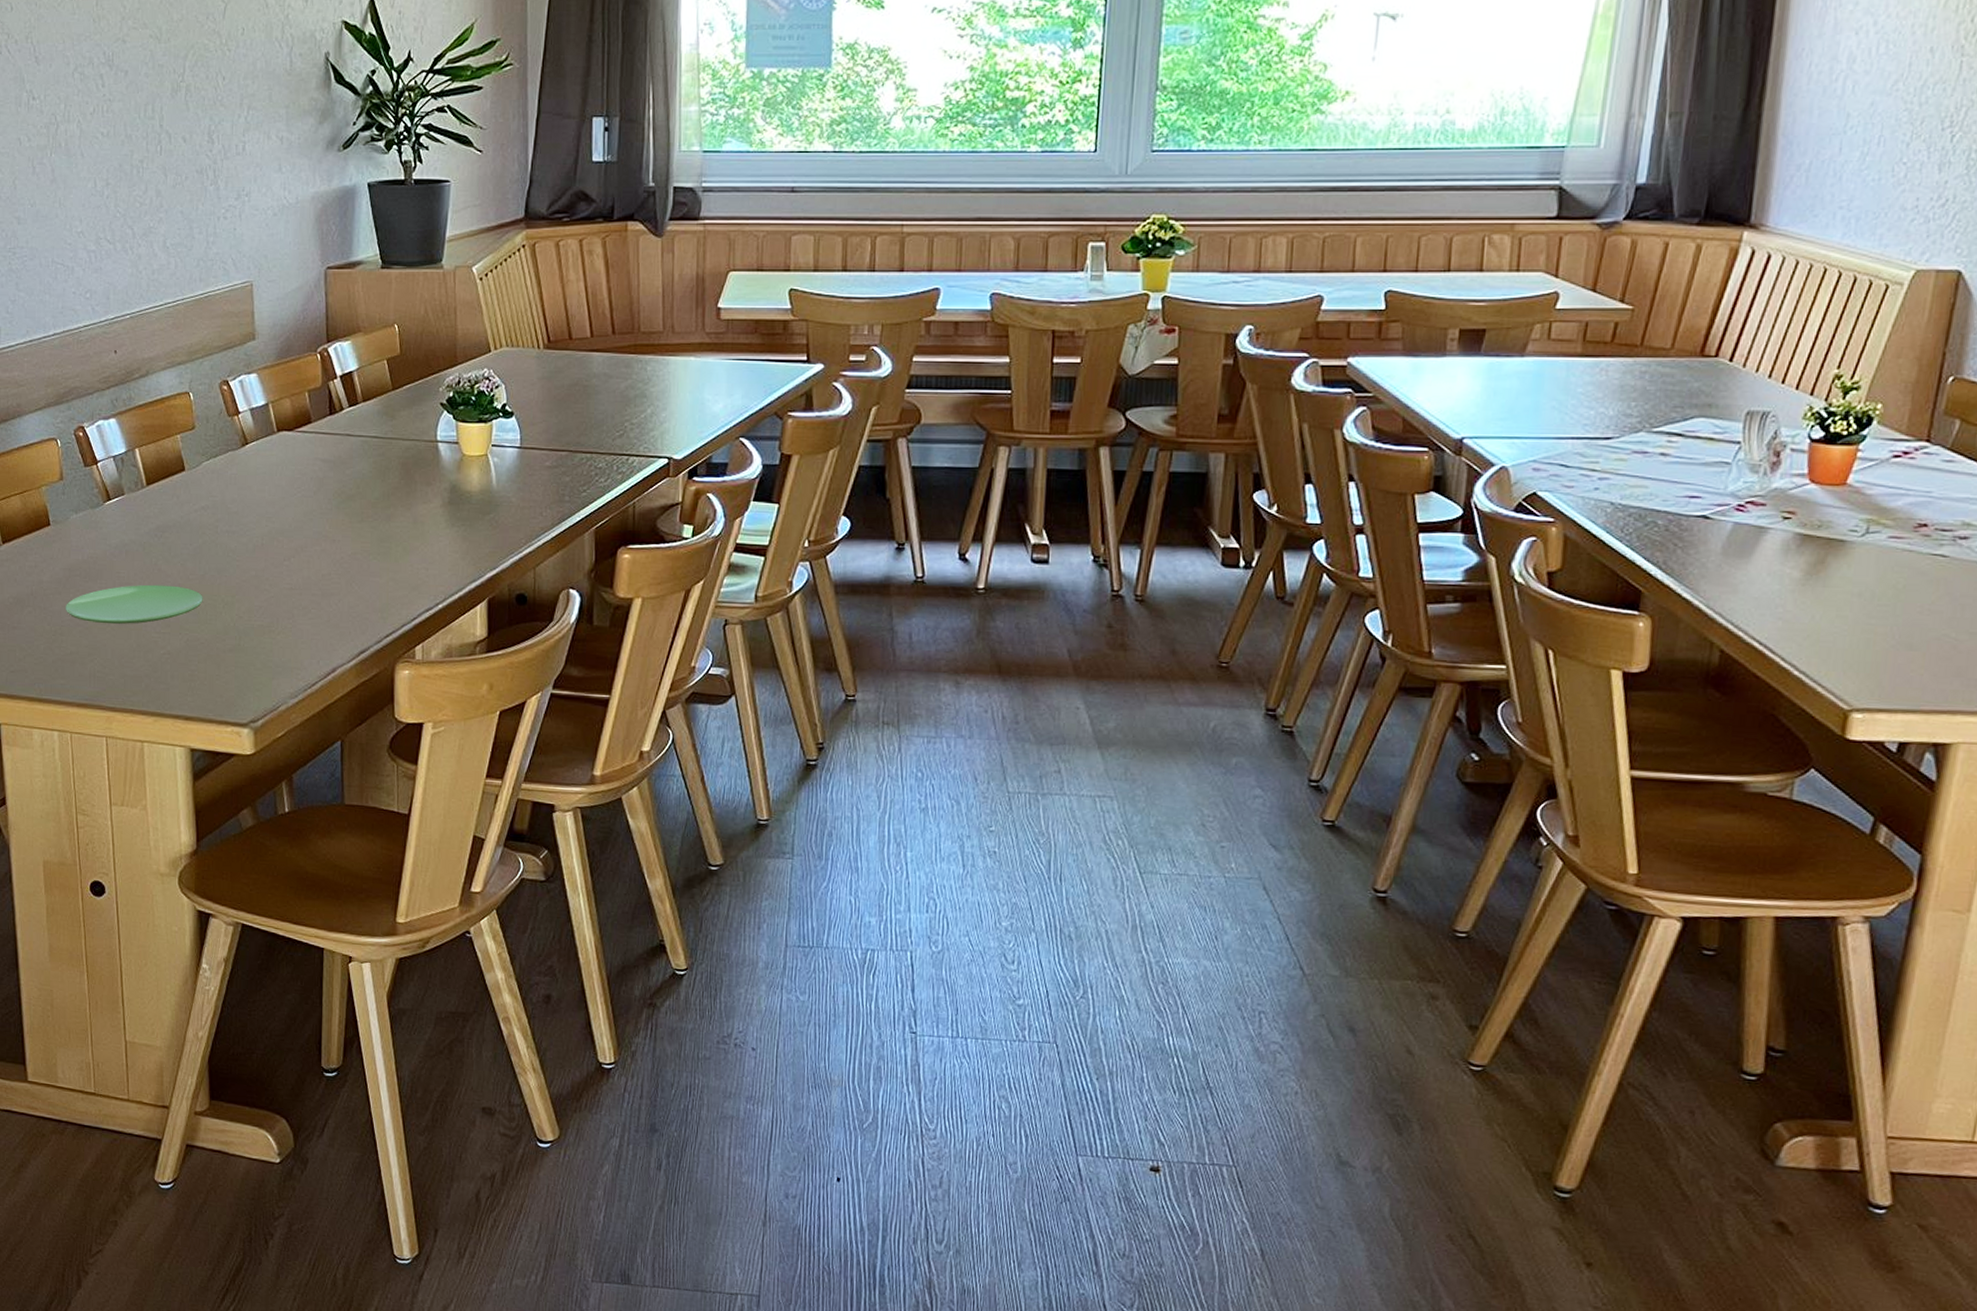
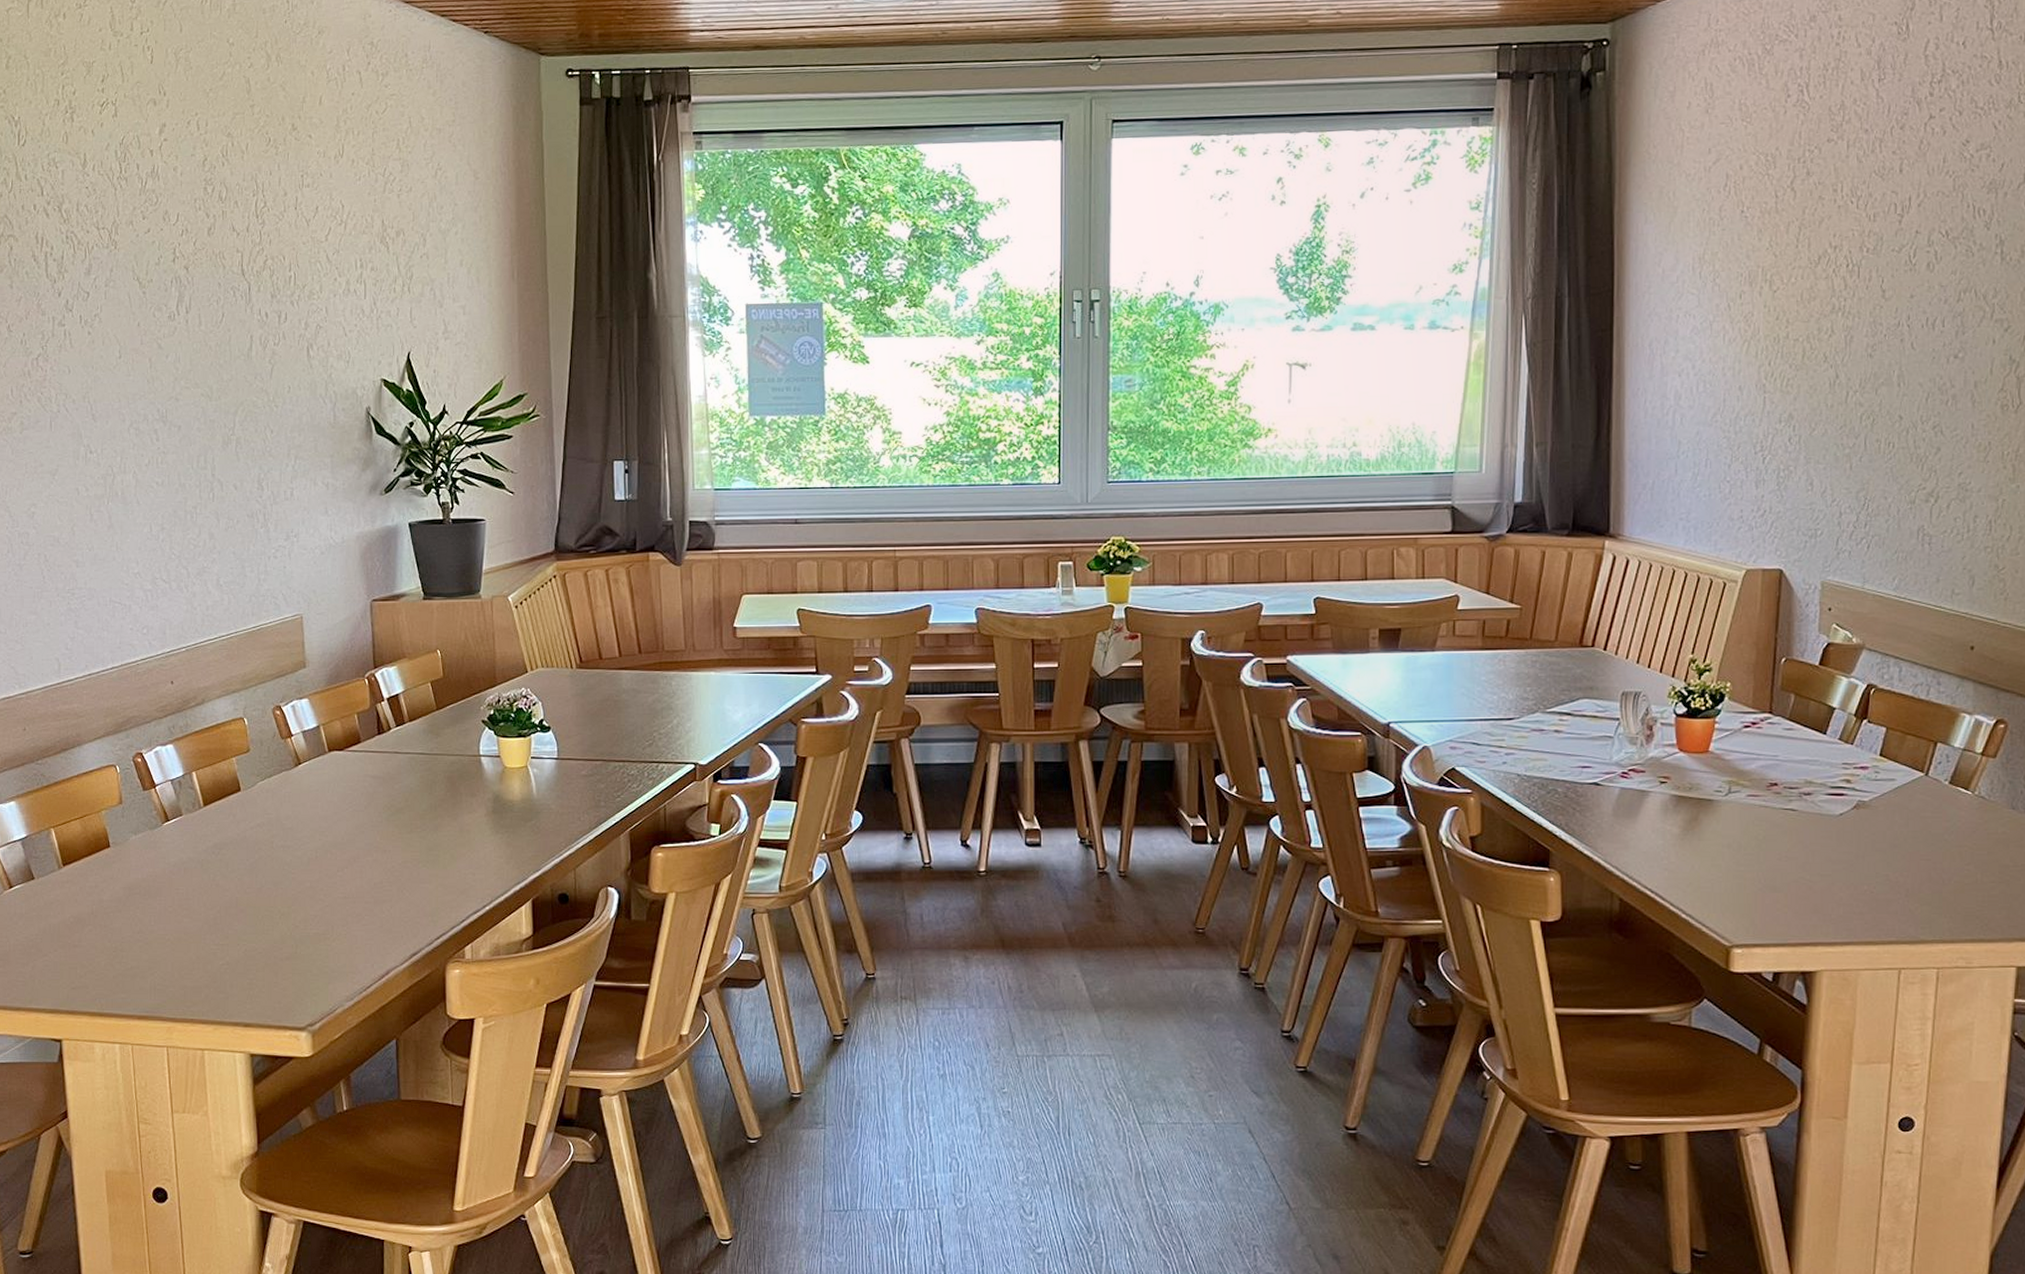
plate: present [65,584,203,625] -> none [125,899,260,939]

